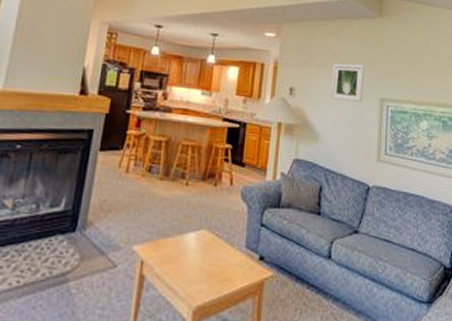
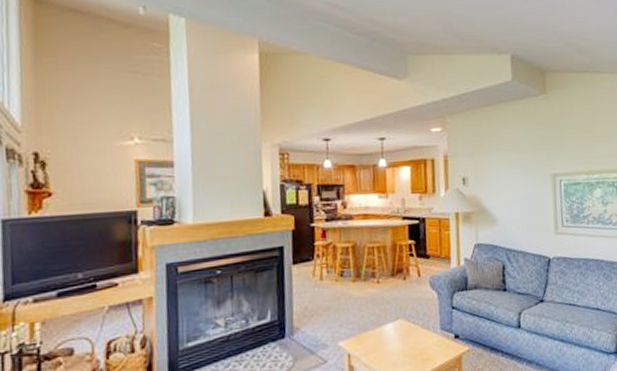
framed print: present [331,64,364,102] -> none [501,145,535,183]

